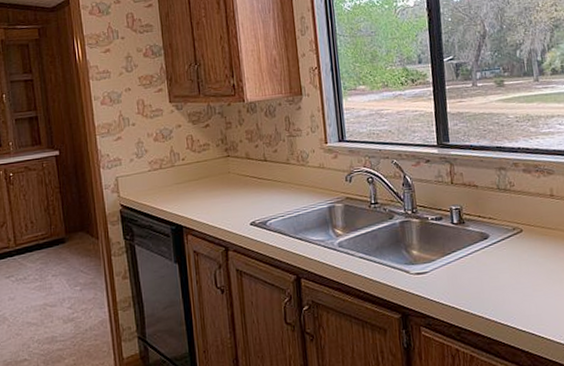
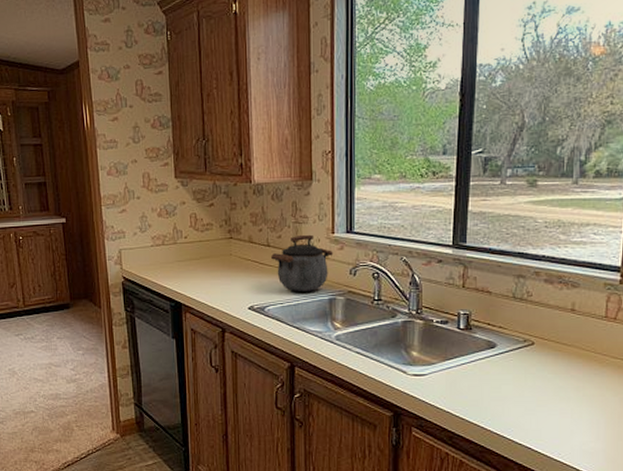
kettle: none [268,146,328,203] -> present [270,234,333,291]

